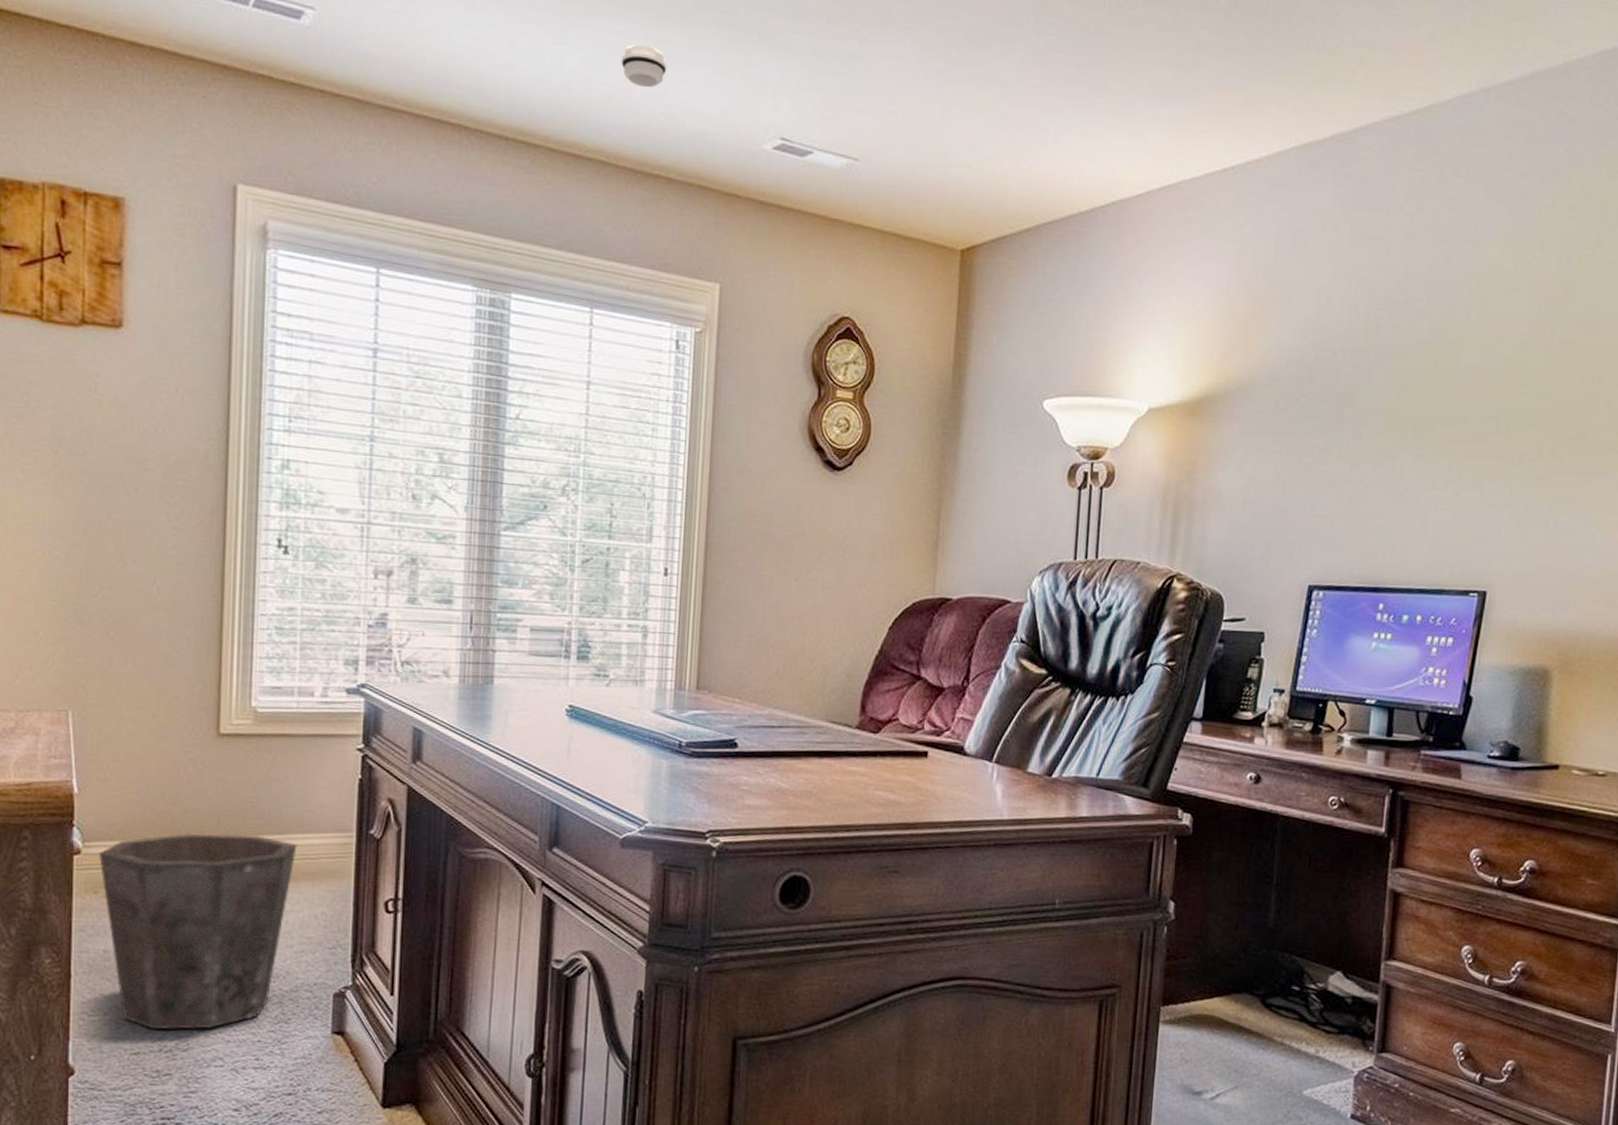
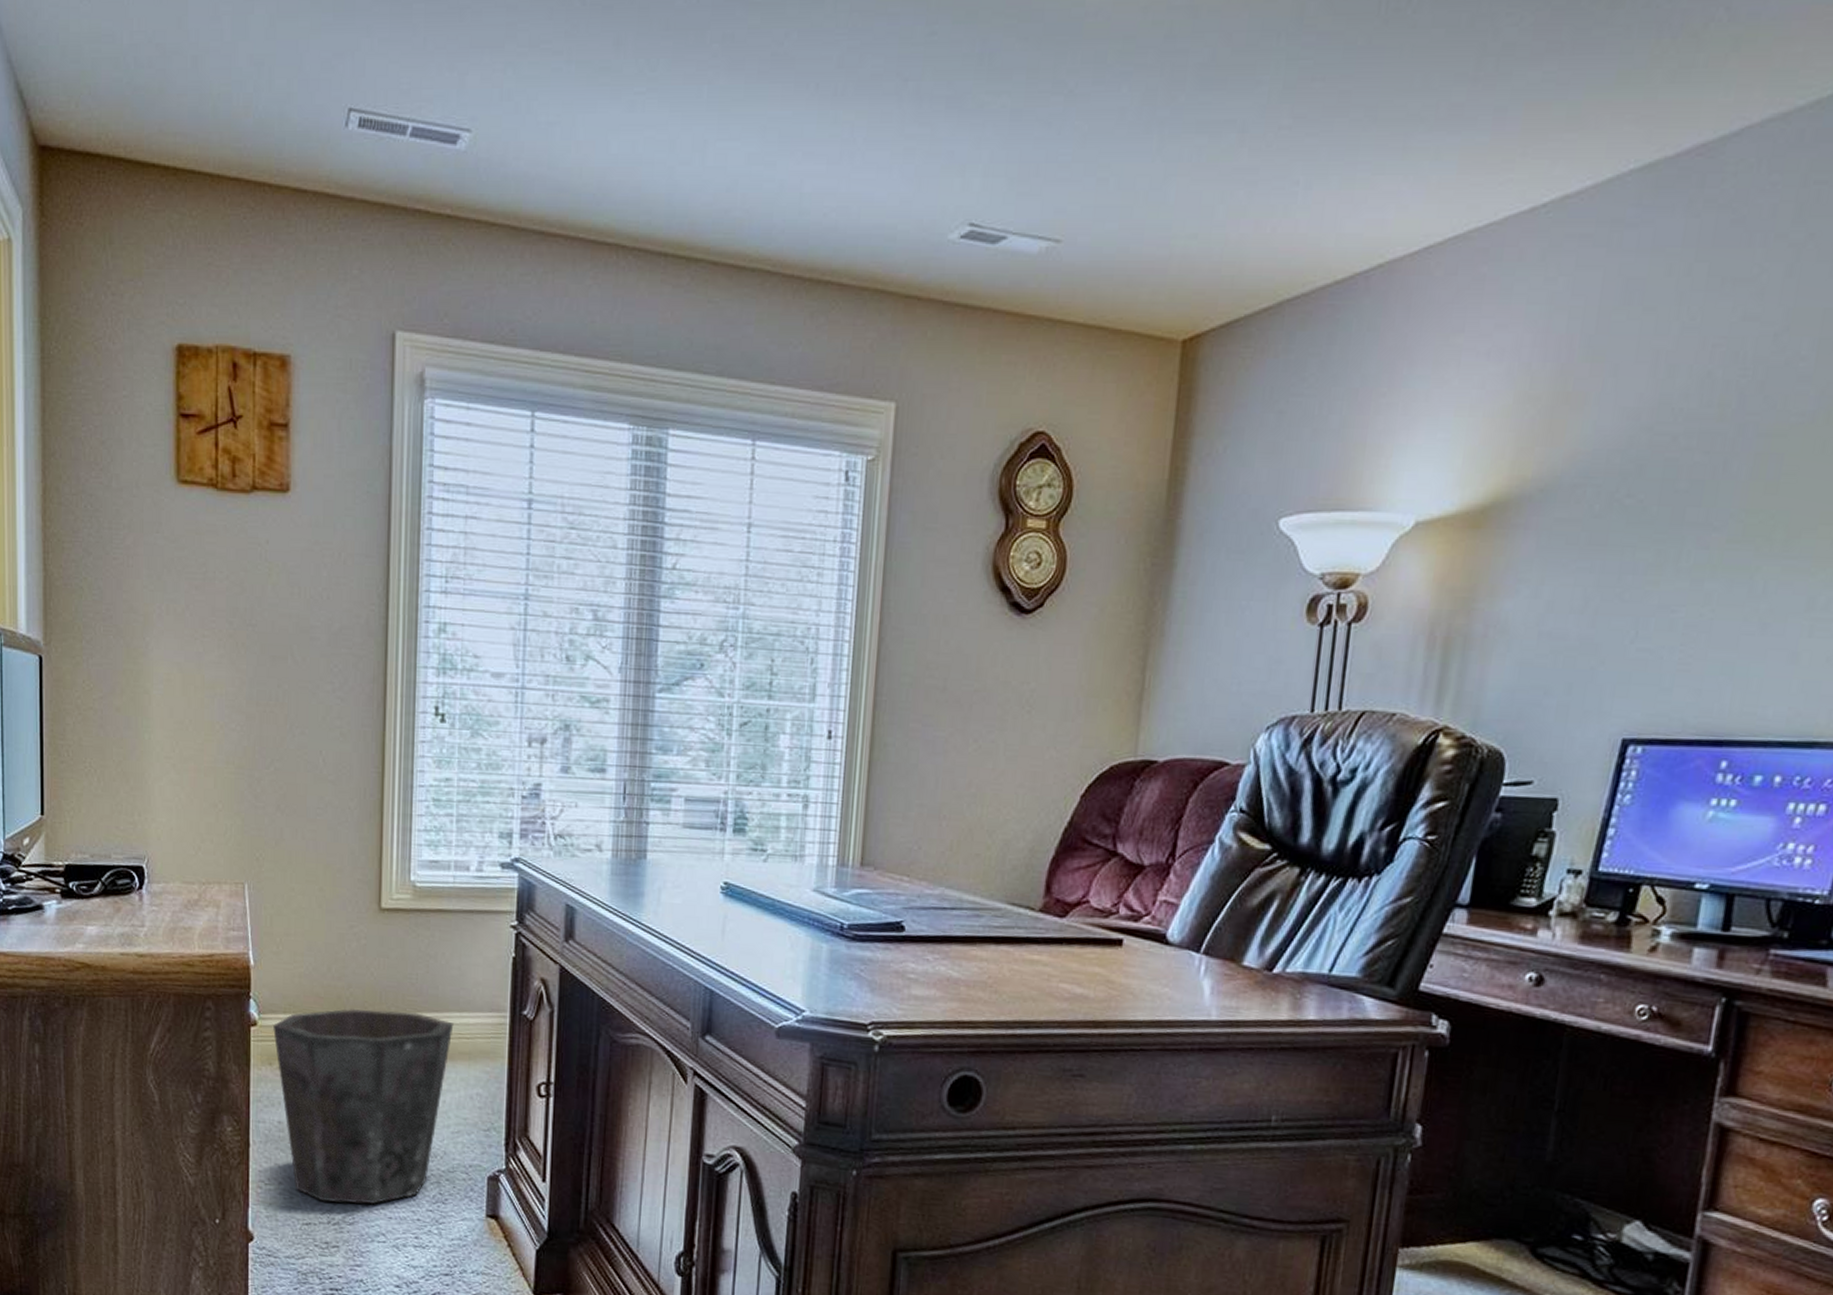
smoke detector: present [621,44,667,88] -> none [789,129,841,180]

